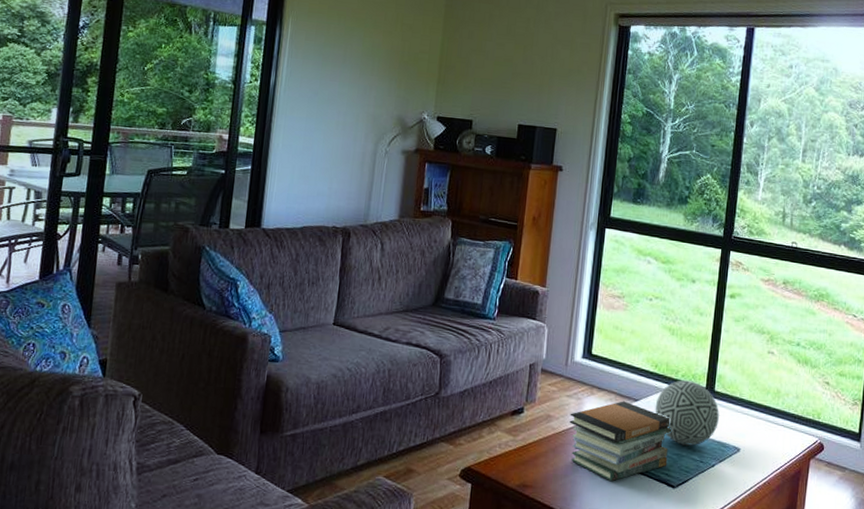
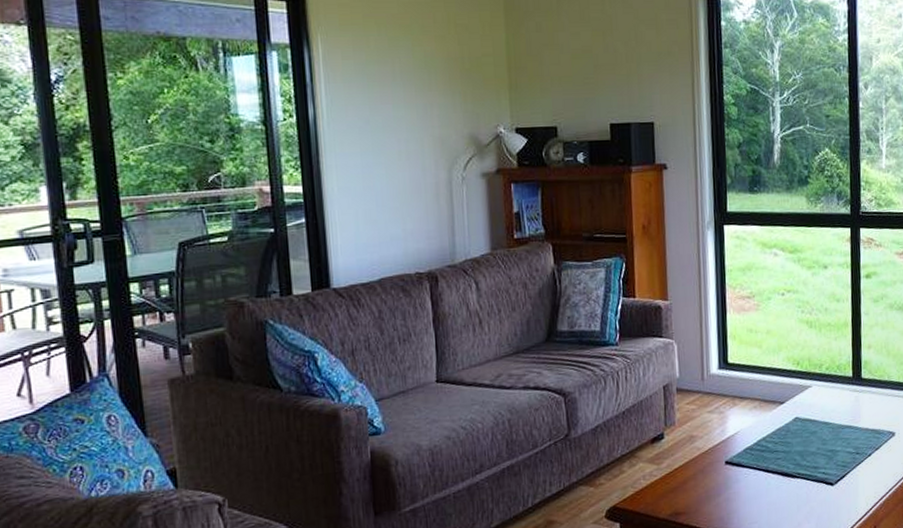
book stack: present [569,401,671,482] -> none [714,406,823,492]
decorative ball: present [655,380,720,446] -> none [802,372,871,440]

